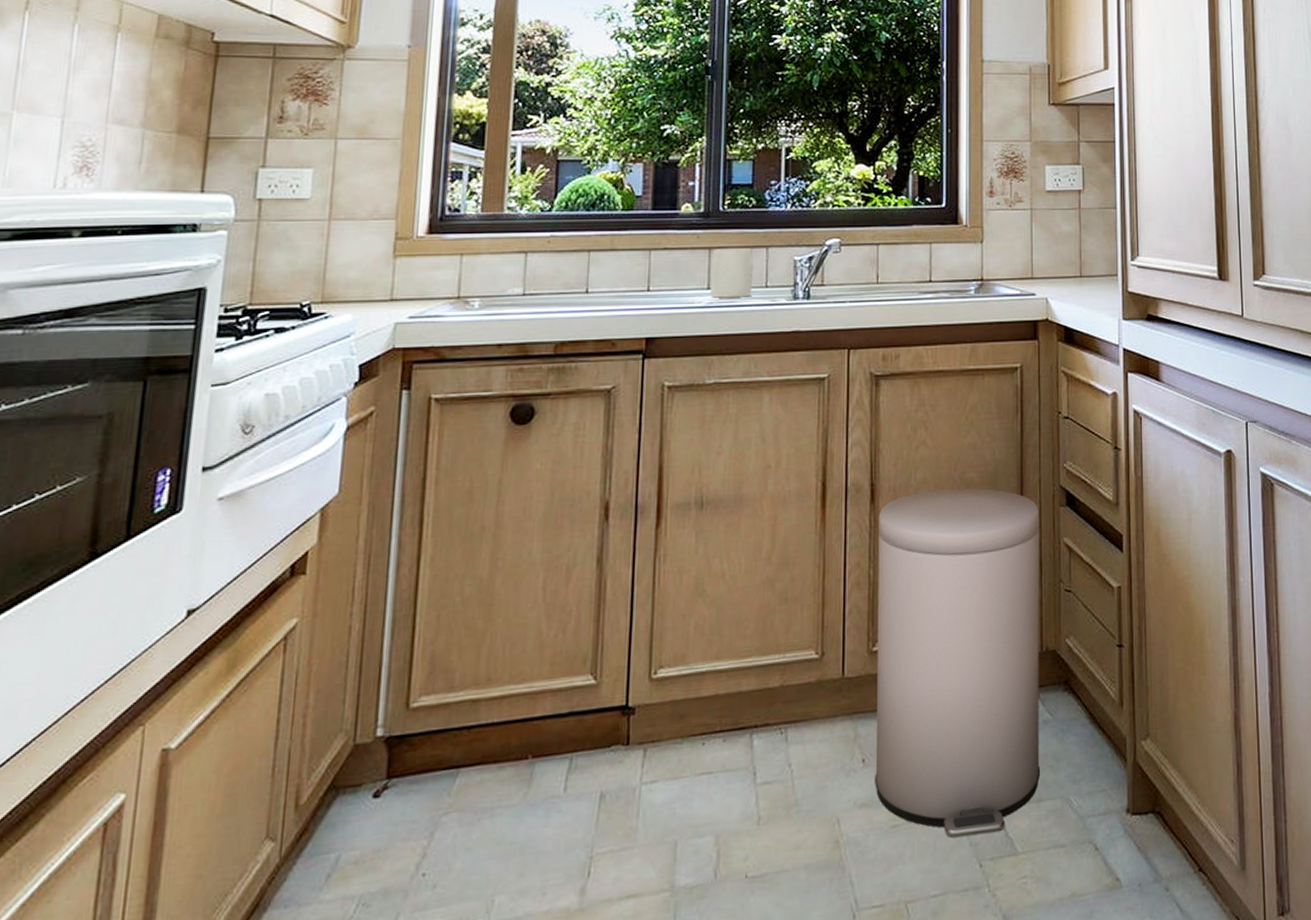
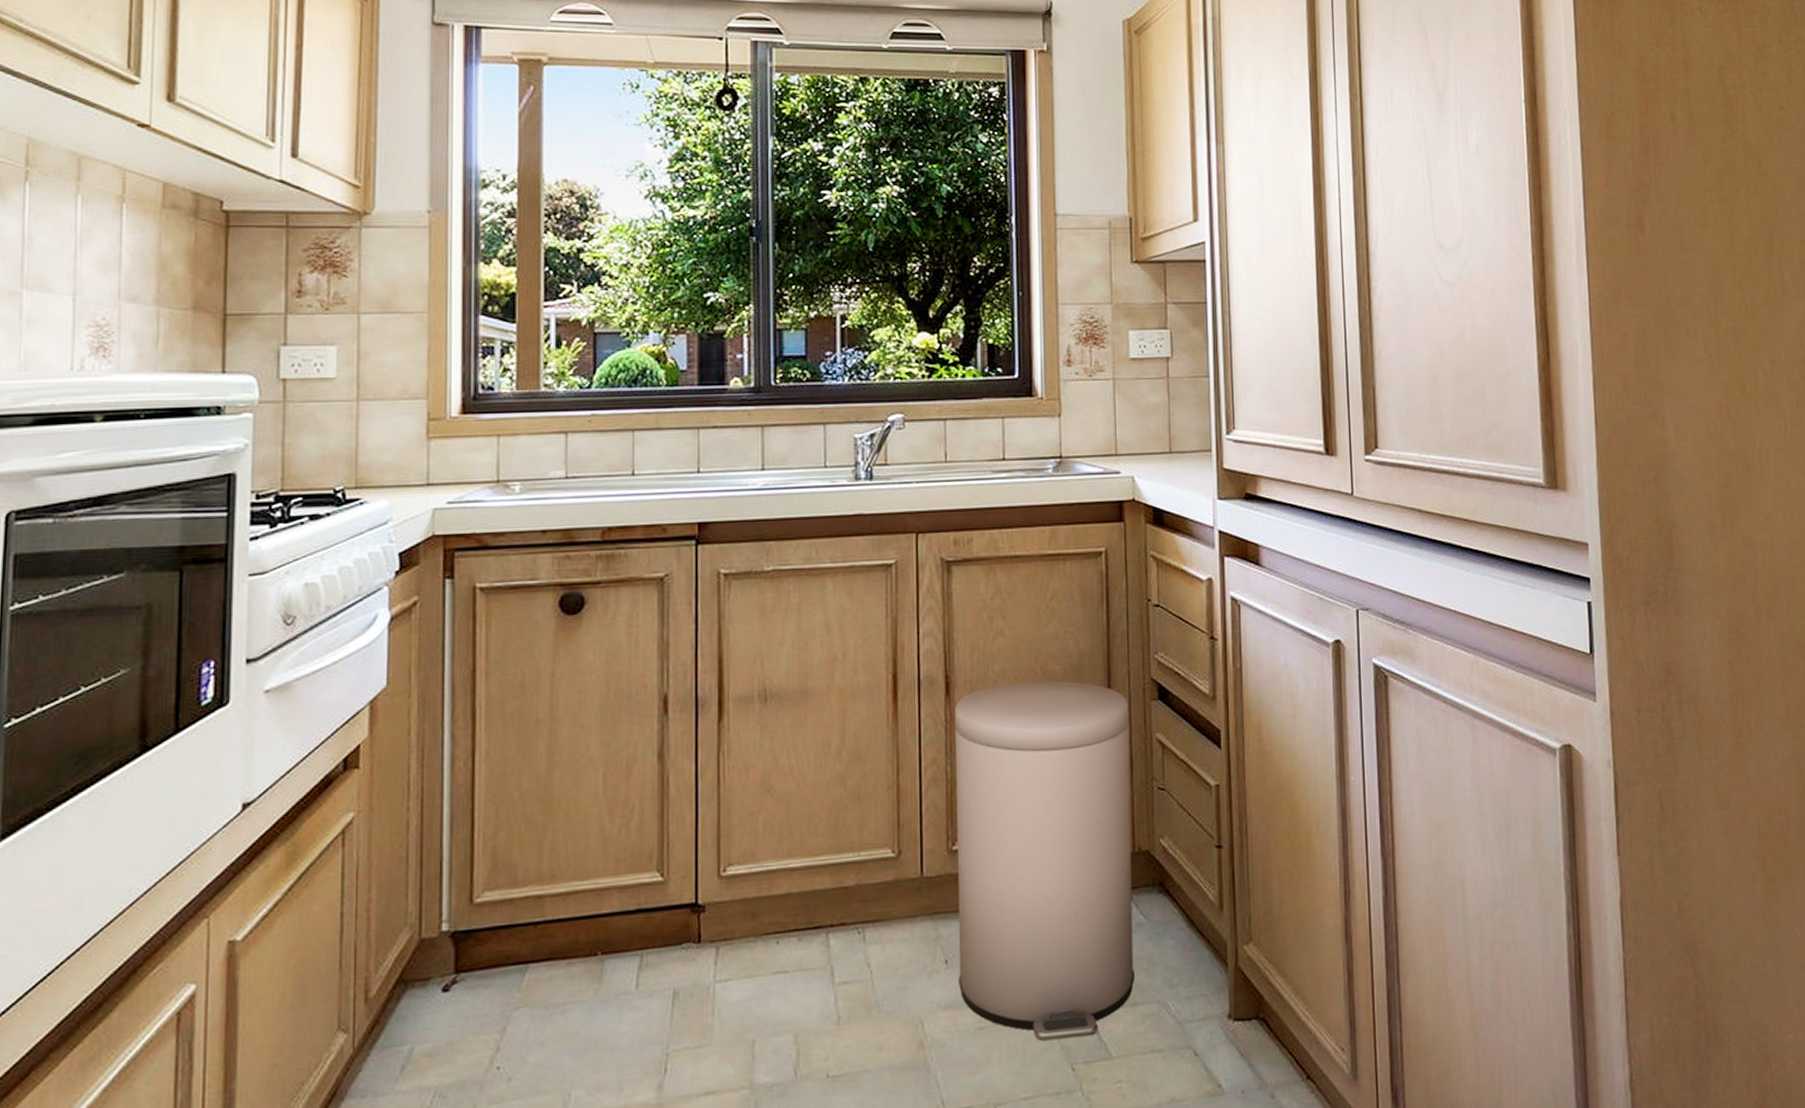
mug: present [709,248,753,298] -> none [764,425,810,480]

